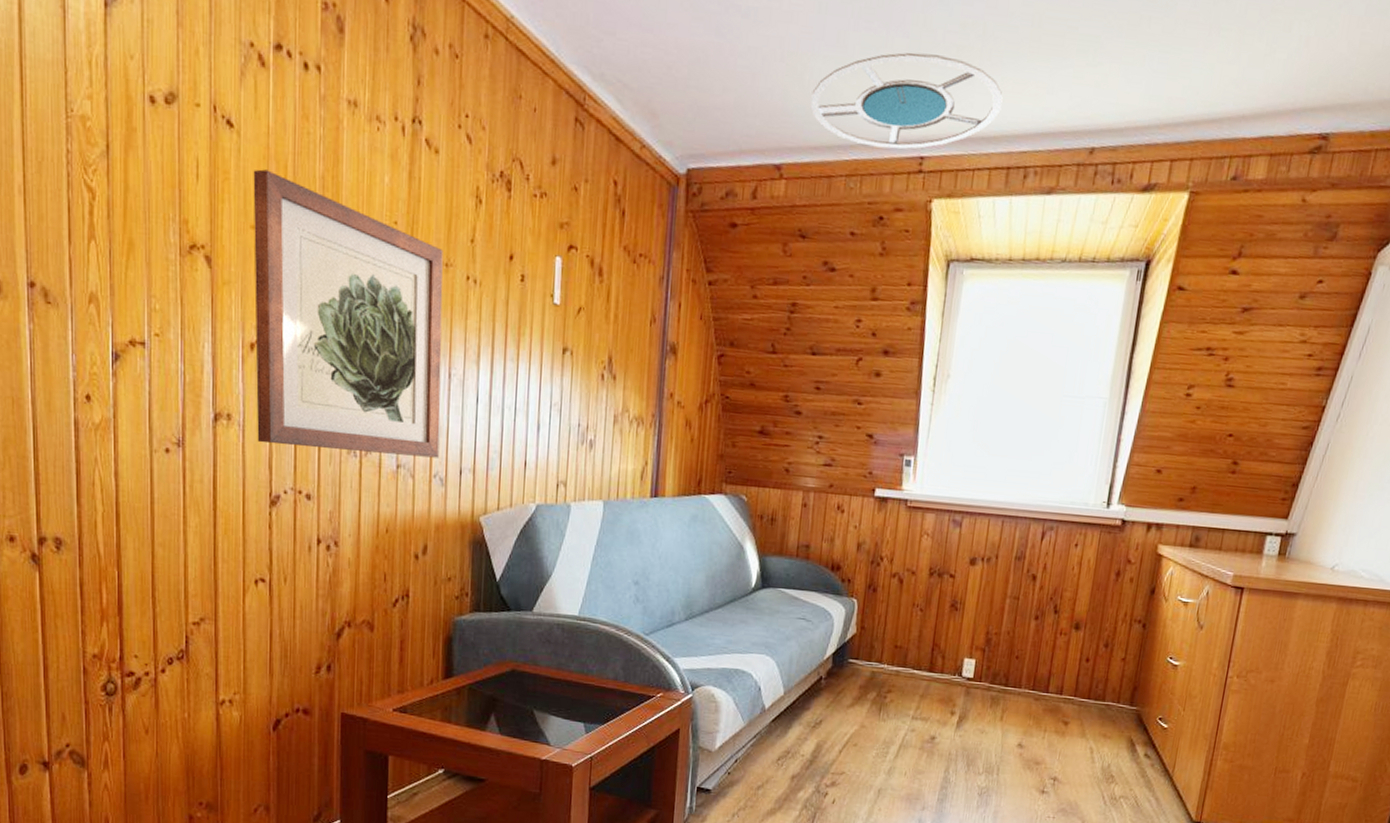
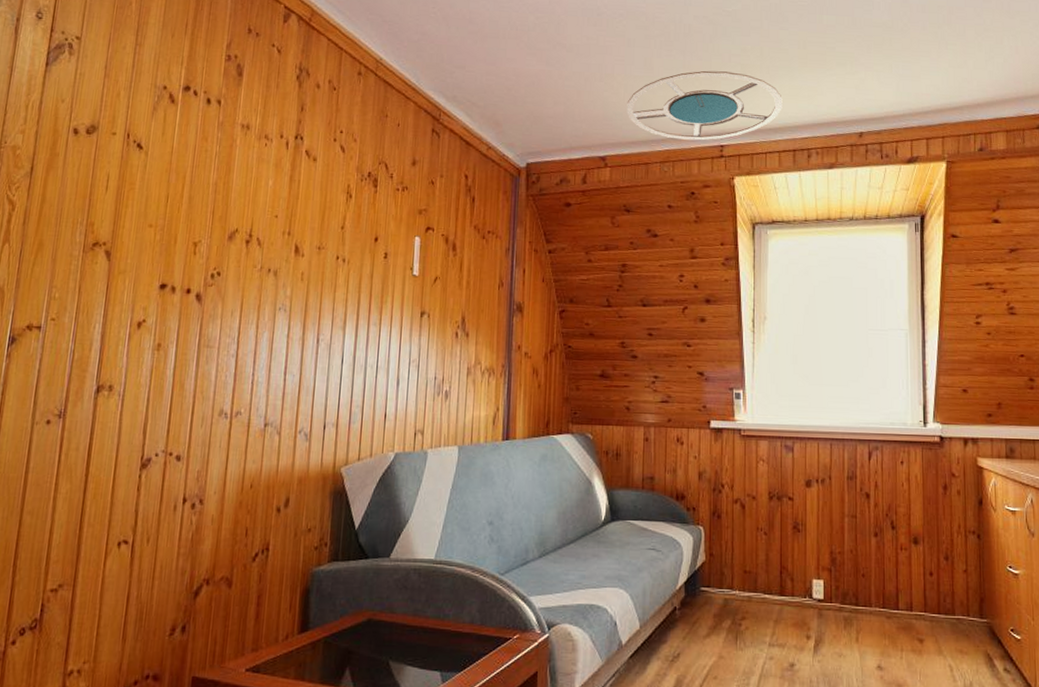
wall art: present [253,169,443,458] -> none [134,180,317,415]

